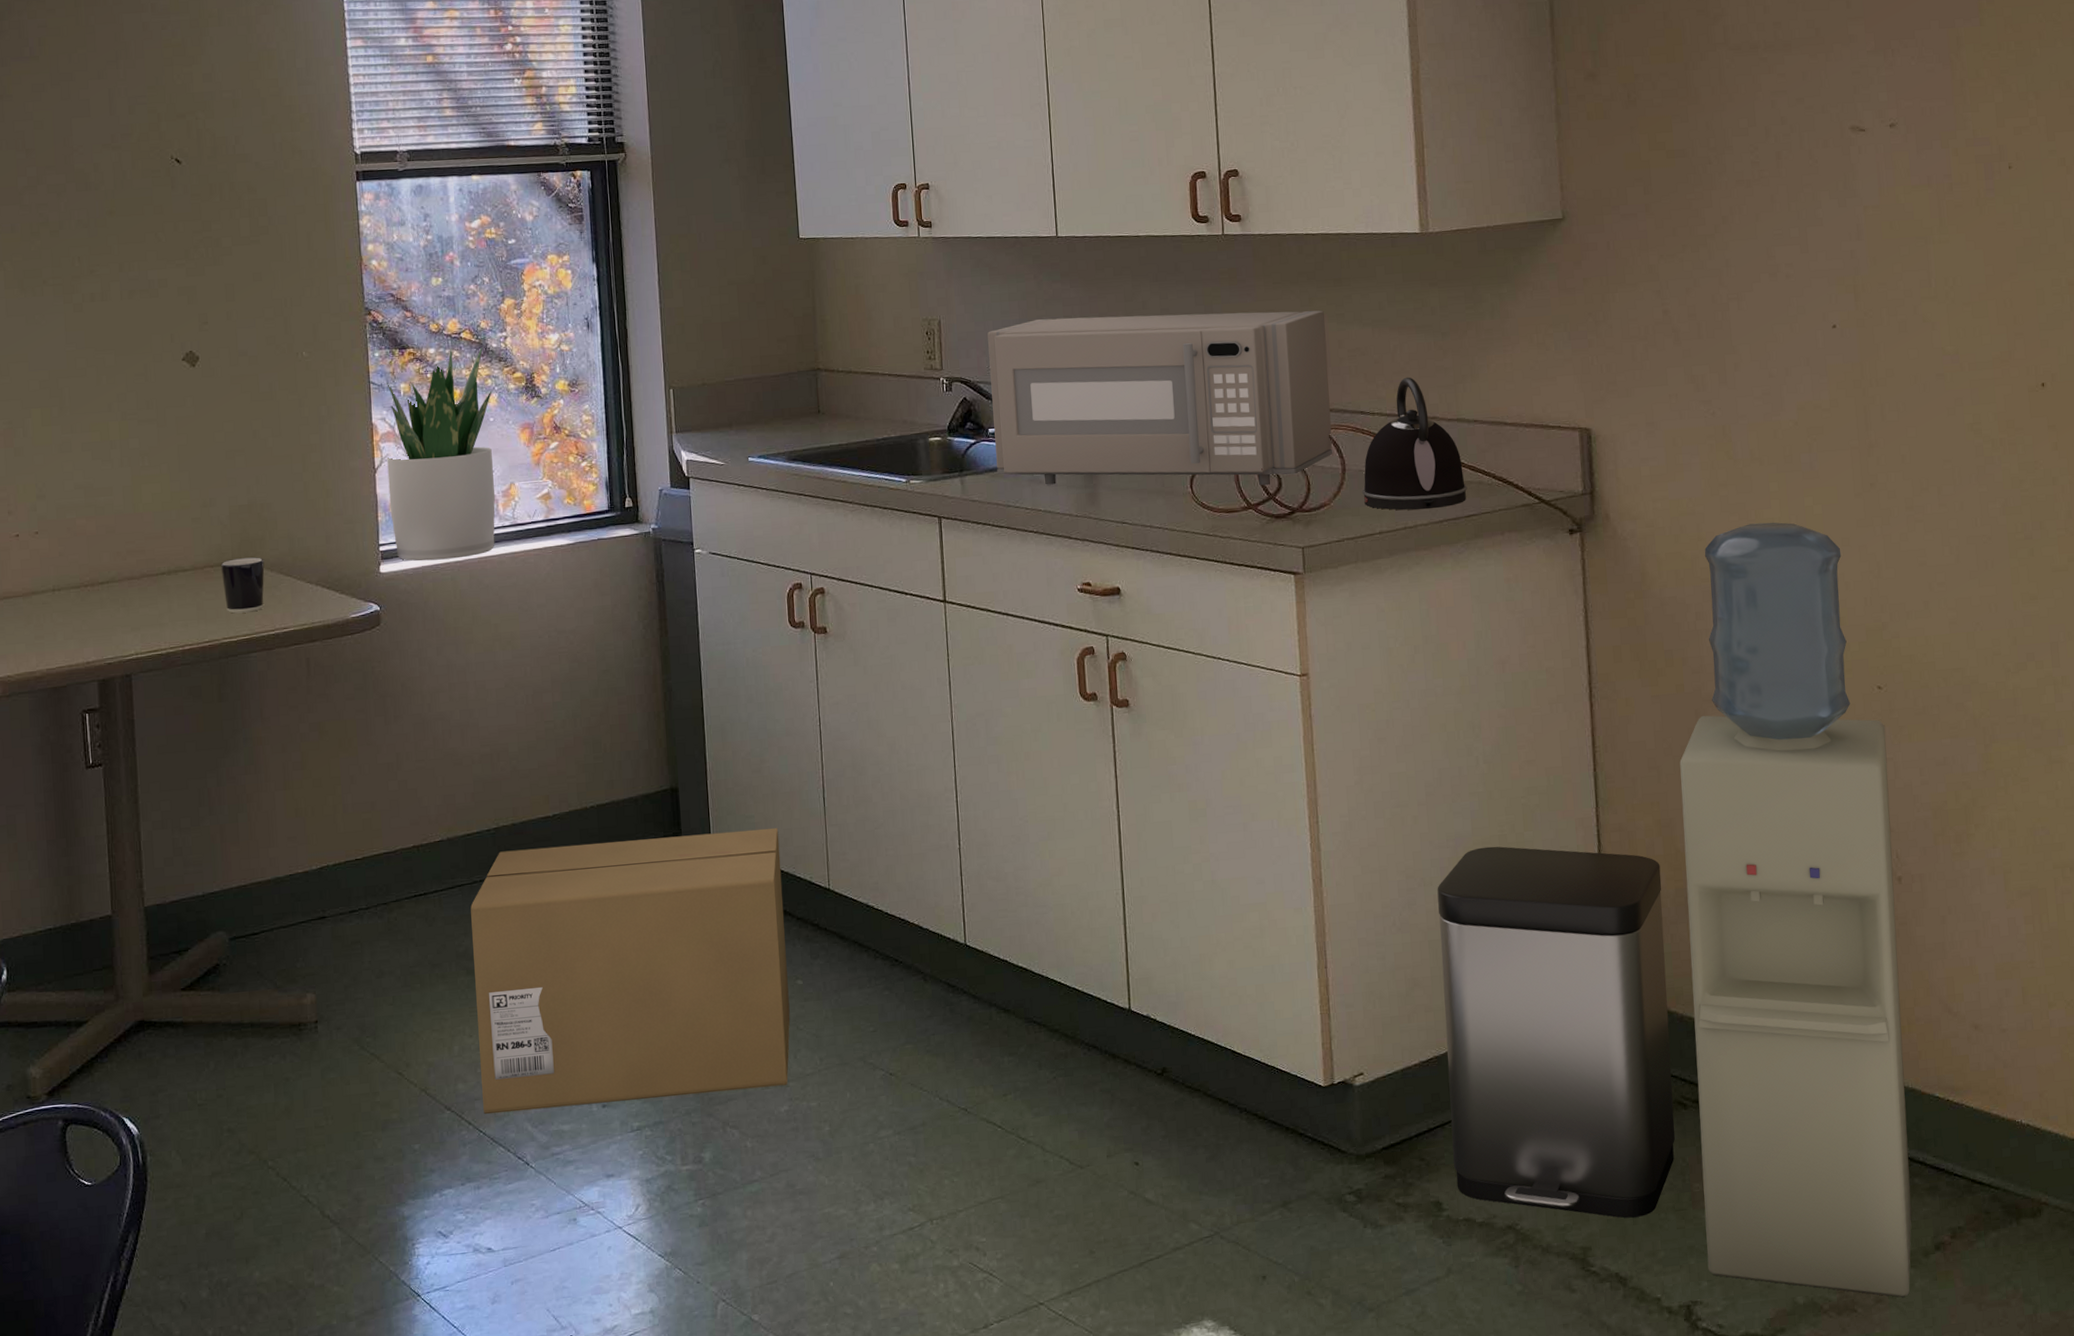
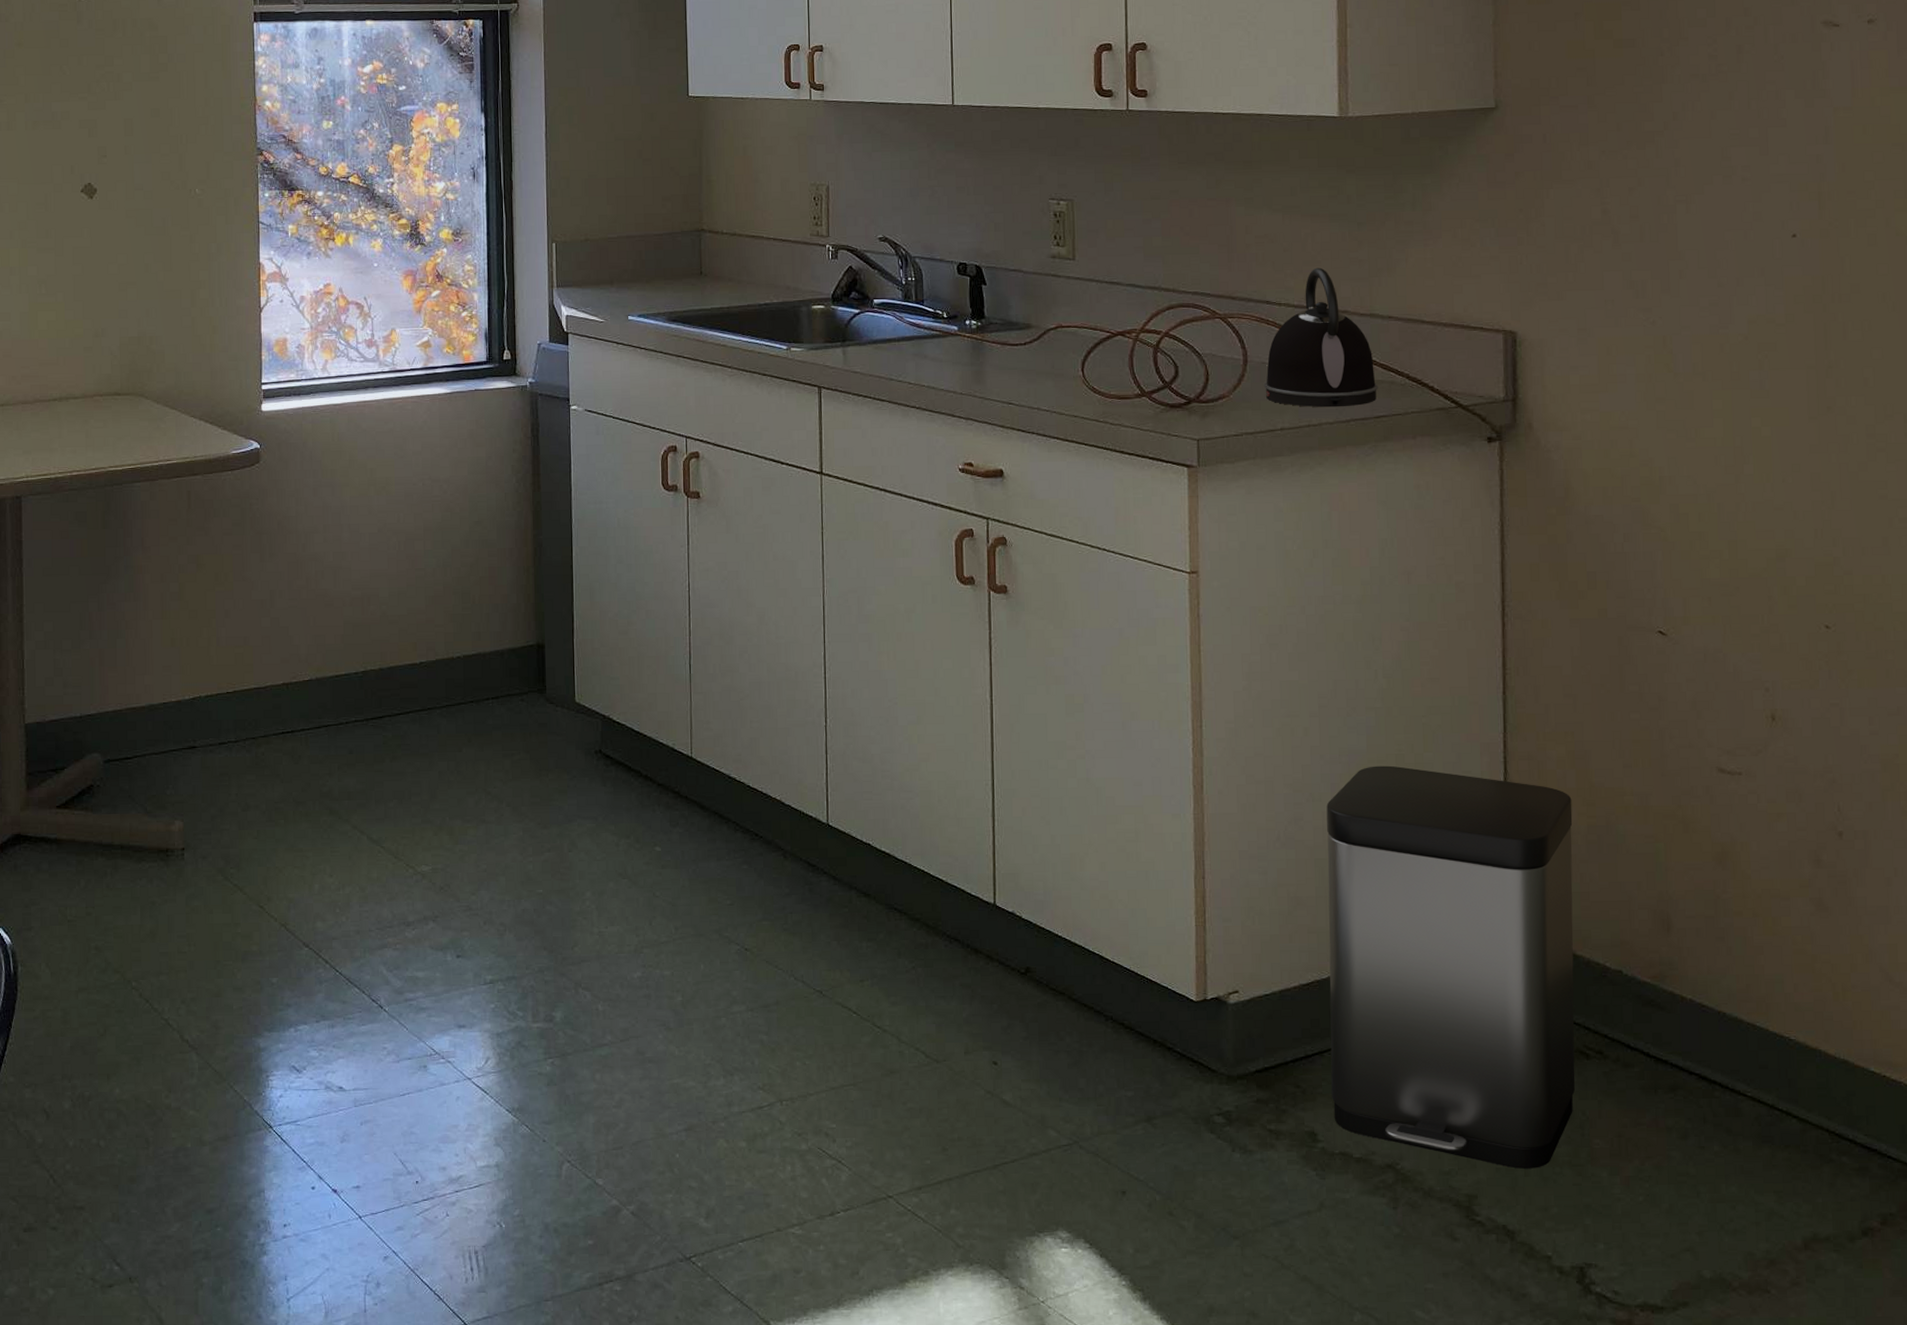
mug: present [220,557,265,614] -> none [109,389,151,443]
planter: present [387,347,496,562] -> none [272,191,378,402]
box: present [470,827,790,1115] -> none [336,691,647,955]
microwave: present [987,310,1333,486] -> none [877,189,1235,373]
water cooler: present [1679,522,1912,1298] -> none [1598,442,1838,1283]

